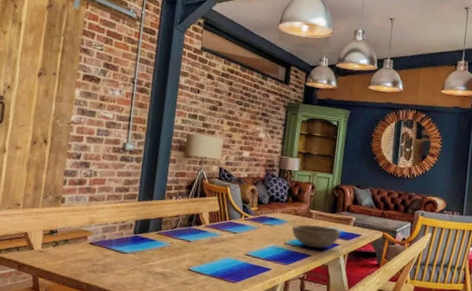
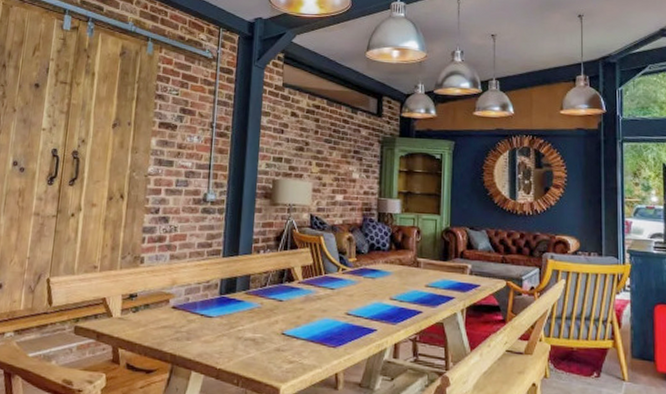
bowl: present [292,224,341,249] -> none [398,275,455,304]

